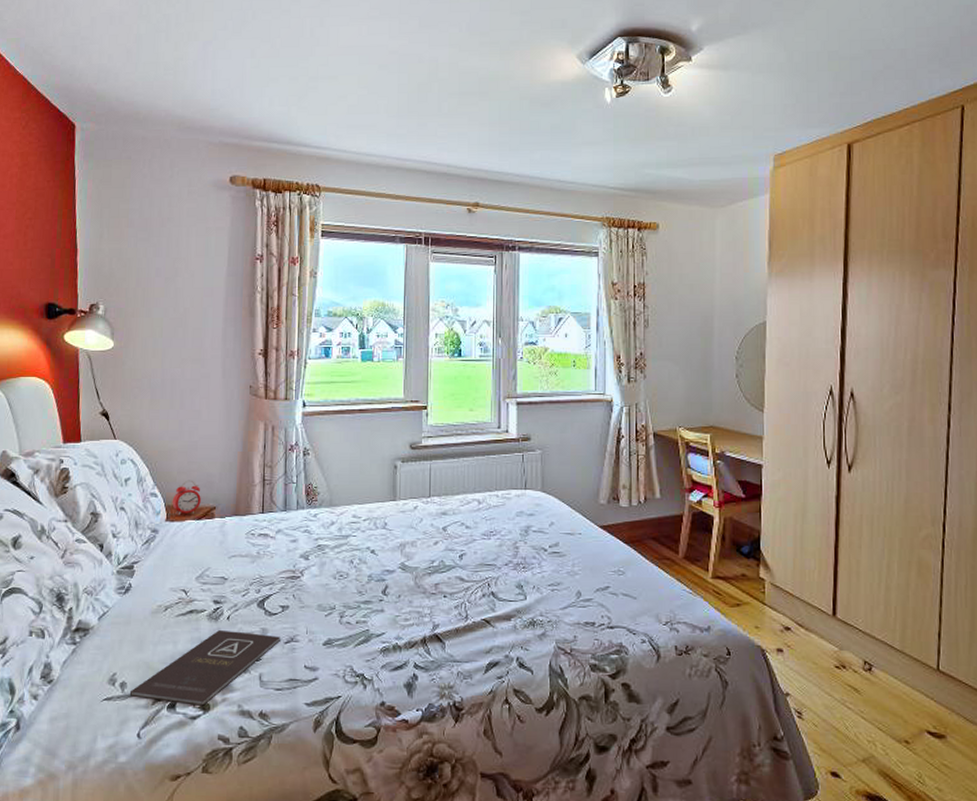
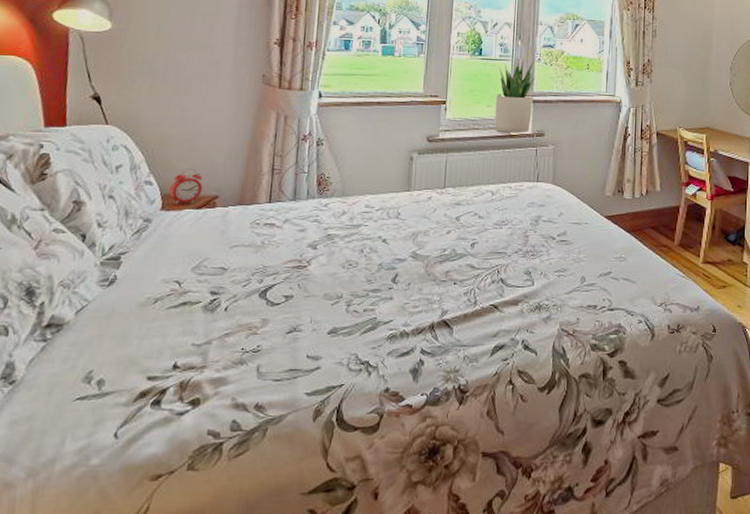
book: present [129,630,280,706] -> none [107,322,282,401]
planter: none [477,360,518,438] -> present [495,60,535,134]

